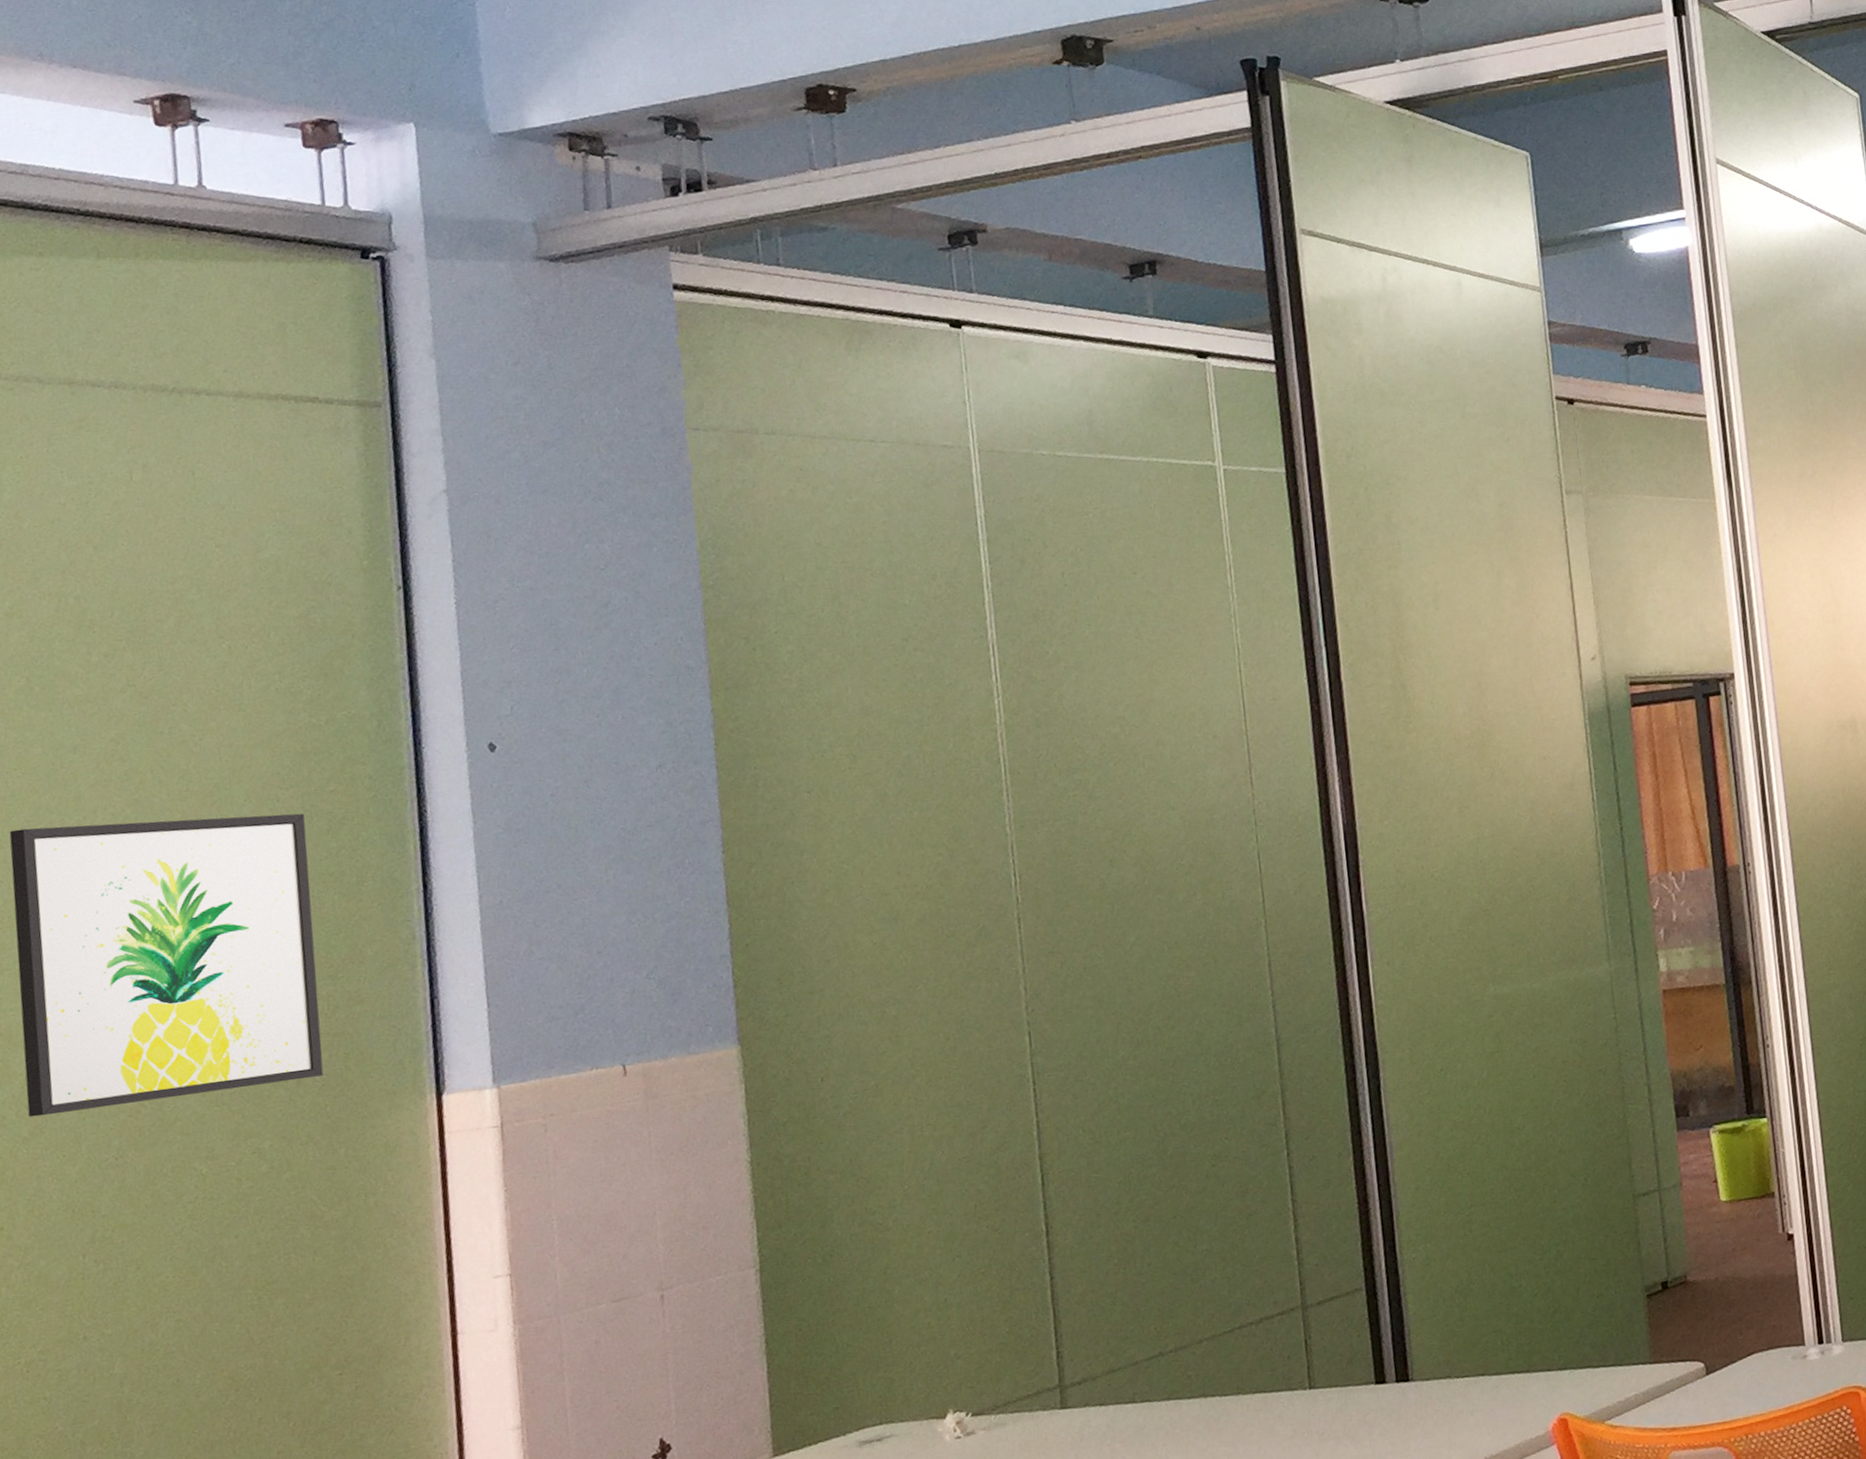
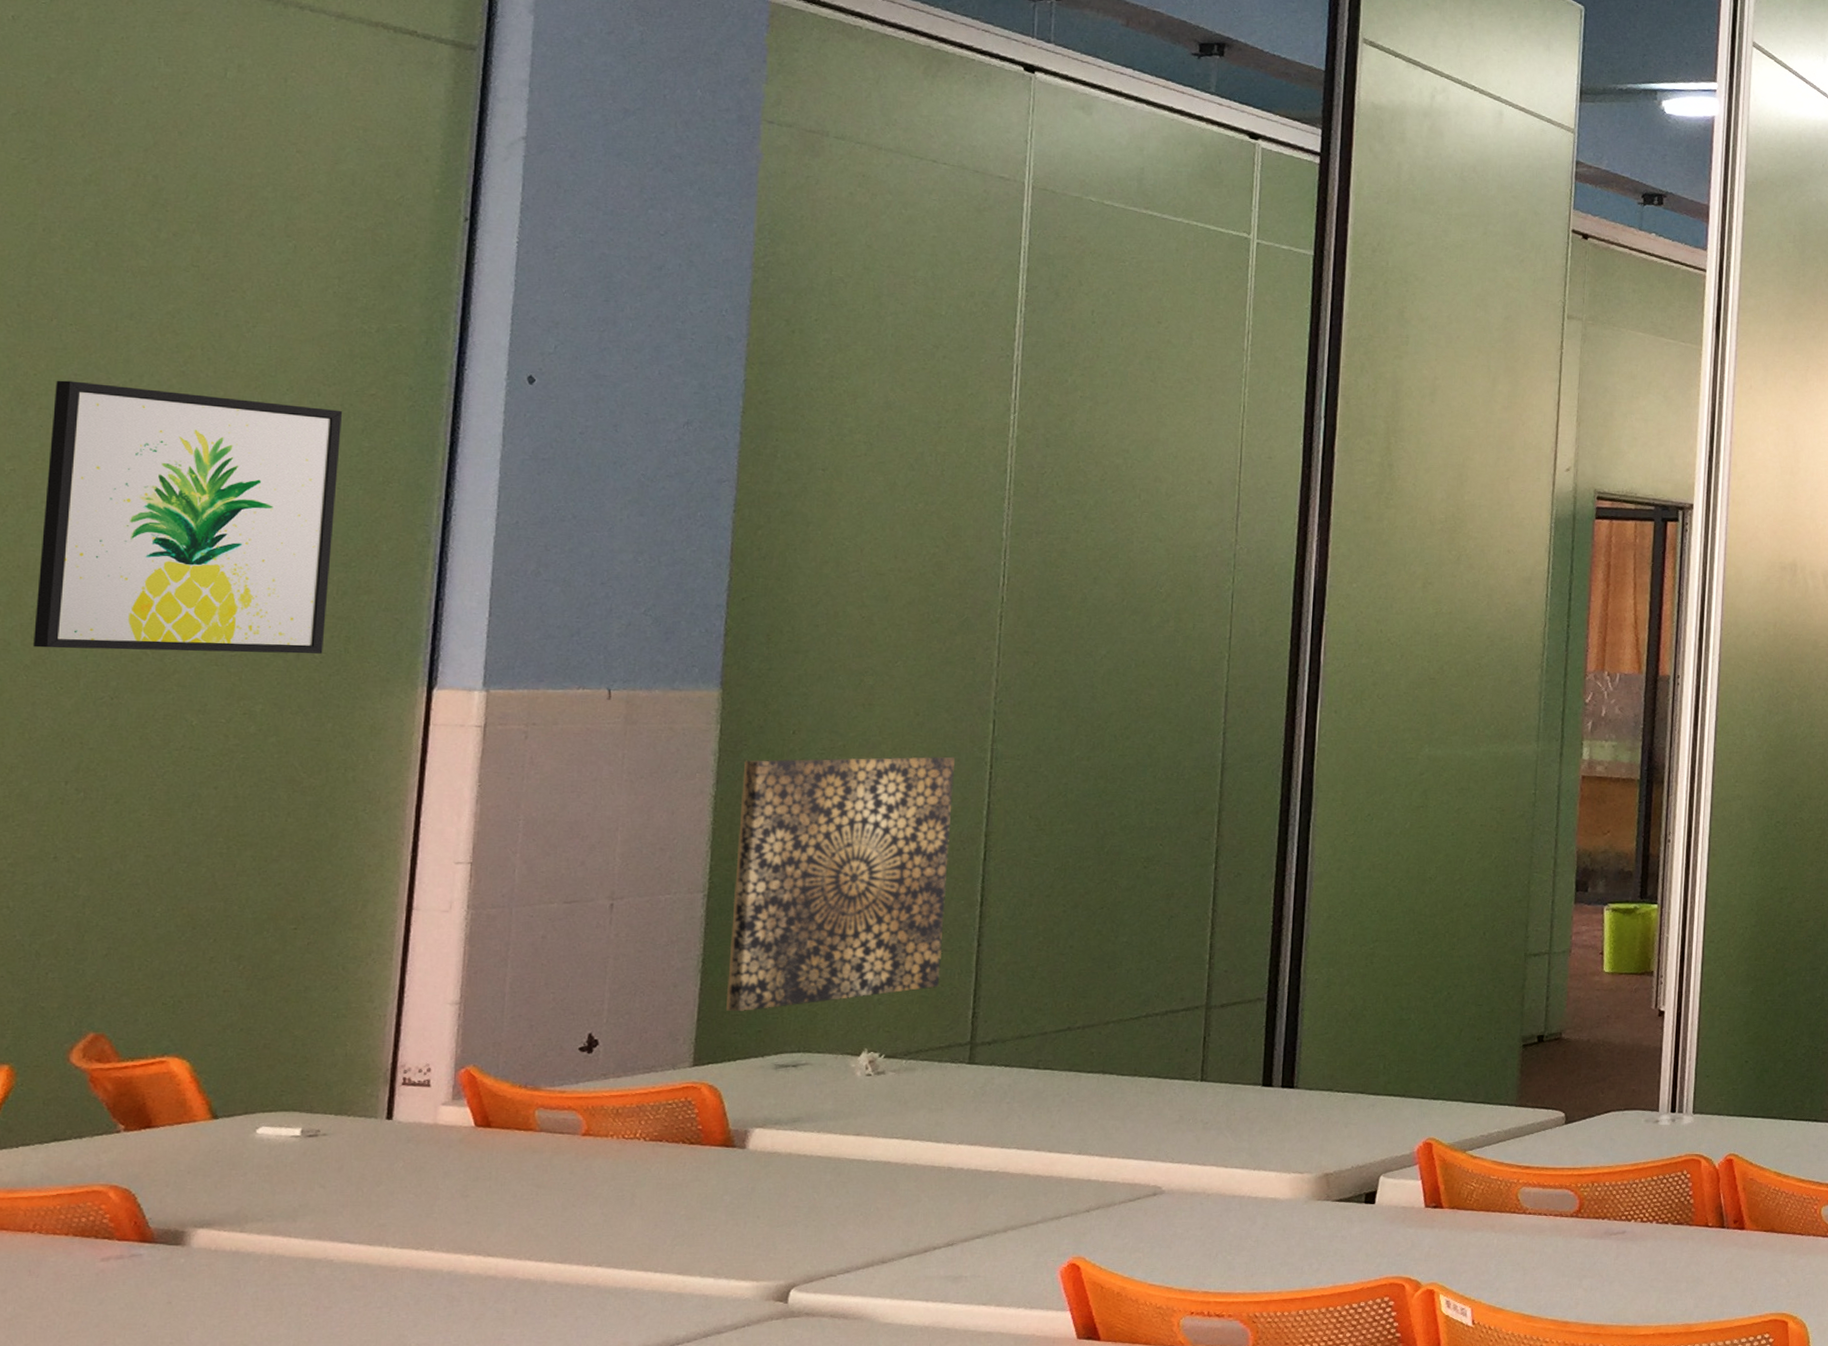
wall art: none [776,1079,1017,1392] -> present [726,756,955,1012]

